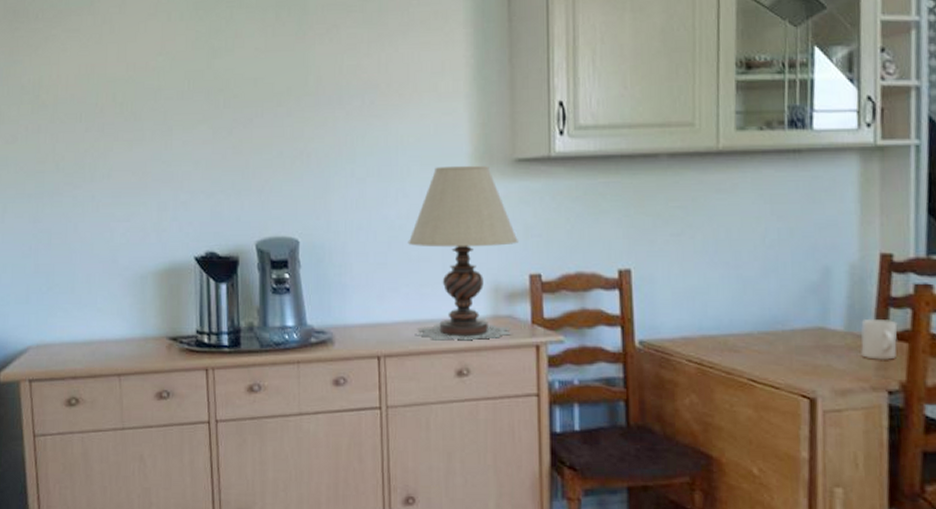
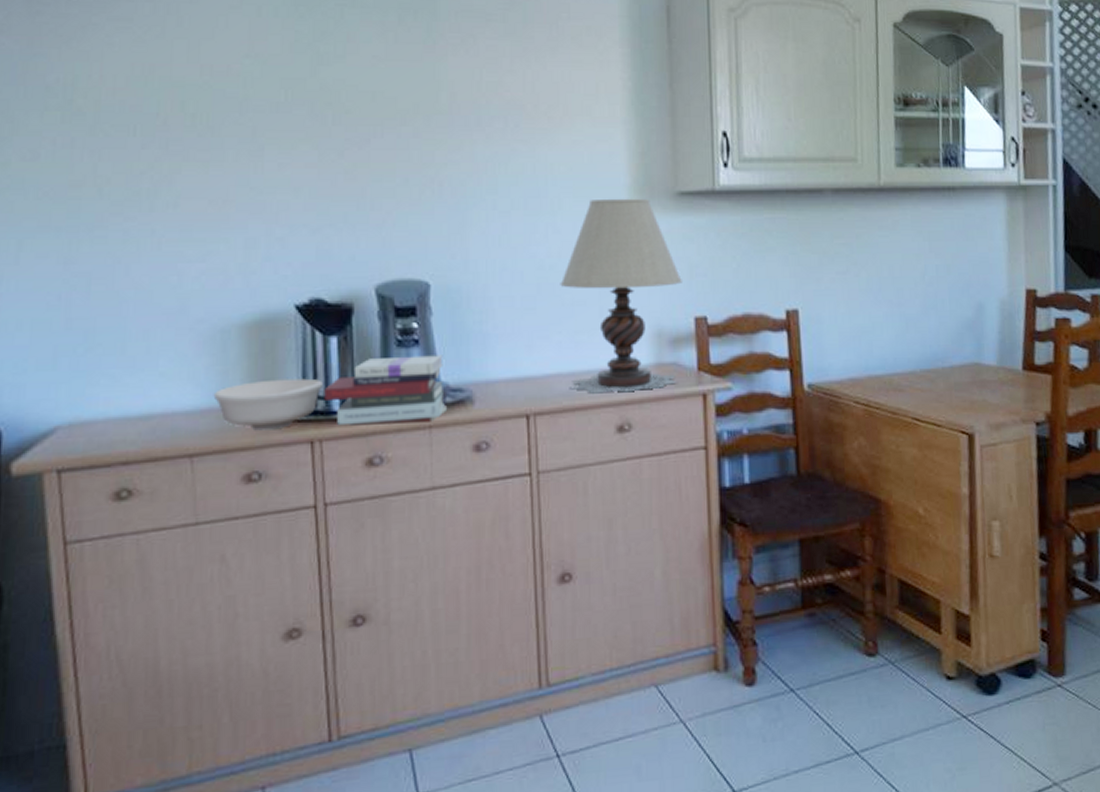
bowl: none [135,317,215,358] -> present [213,378,323,431]
books: none [216,301,313,358] -> present [324,355,448,426]
cup: present [860,318,898,361] -> none [1011,352,1043,394]

